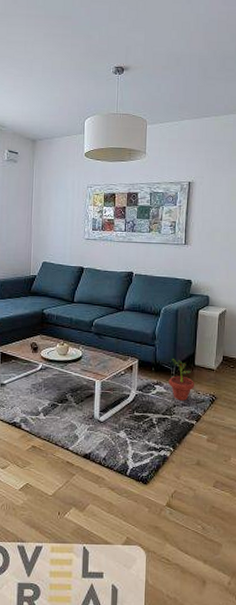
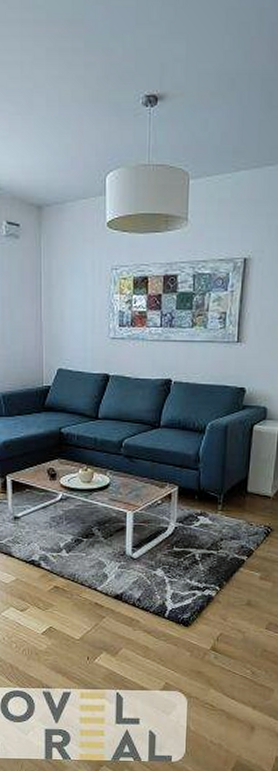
potted plant: present [168,358,195,401] -> none [214,483,247,533]

